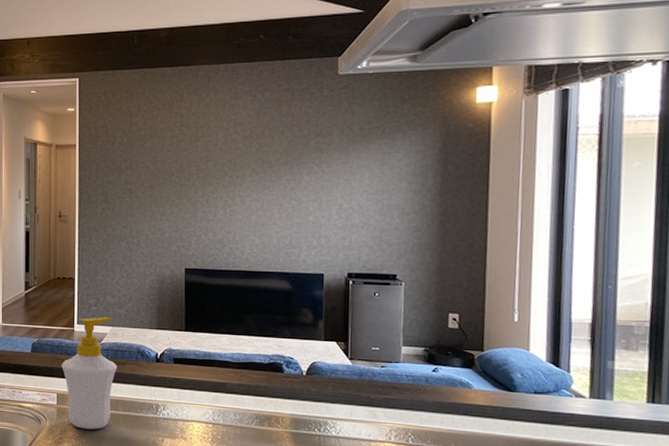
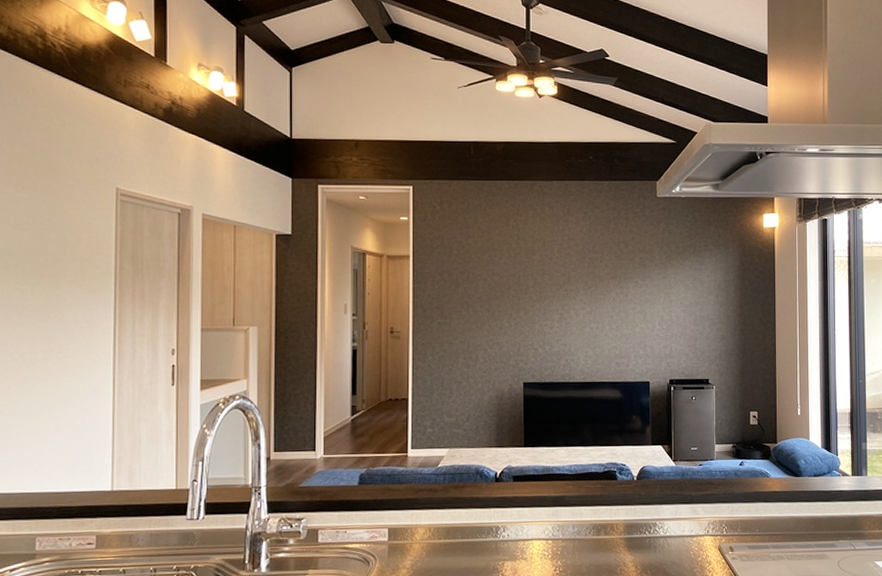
soap bottle: present [61,317,117,430] -> none [393,438,455,564]

